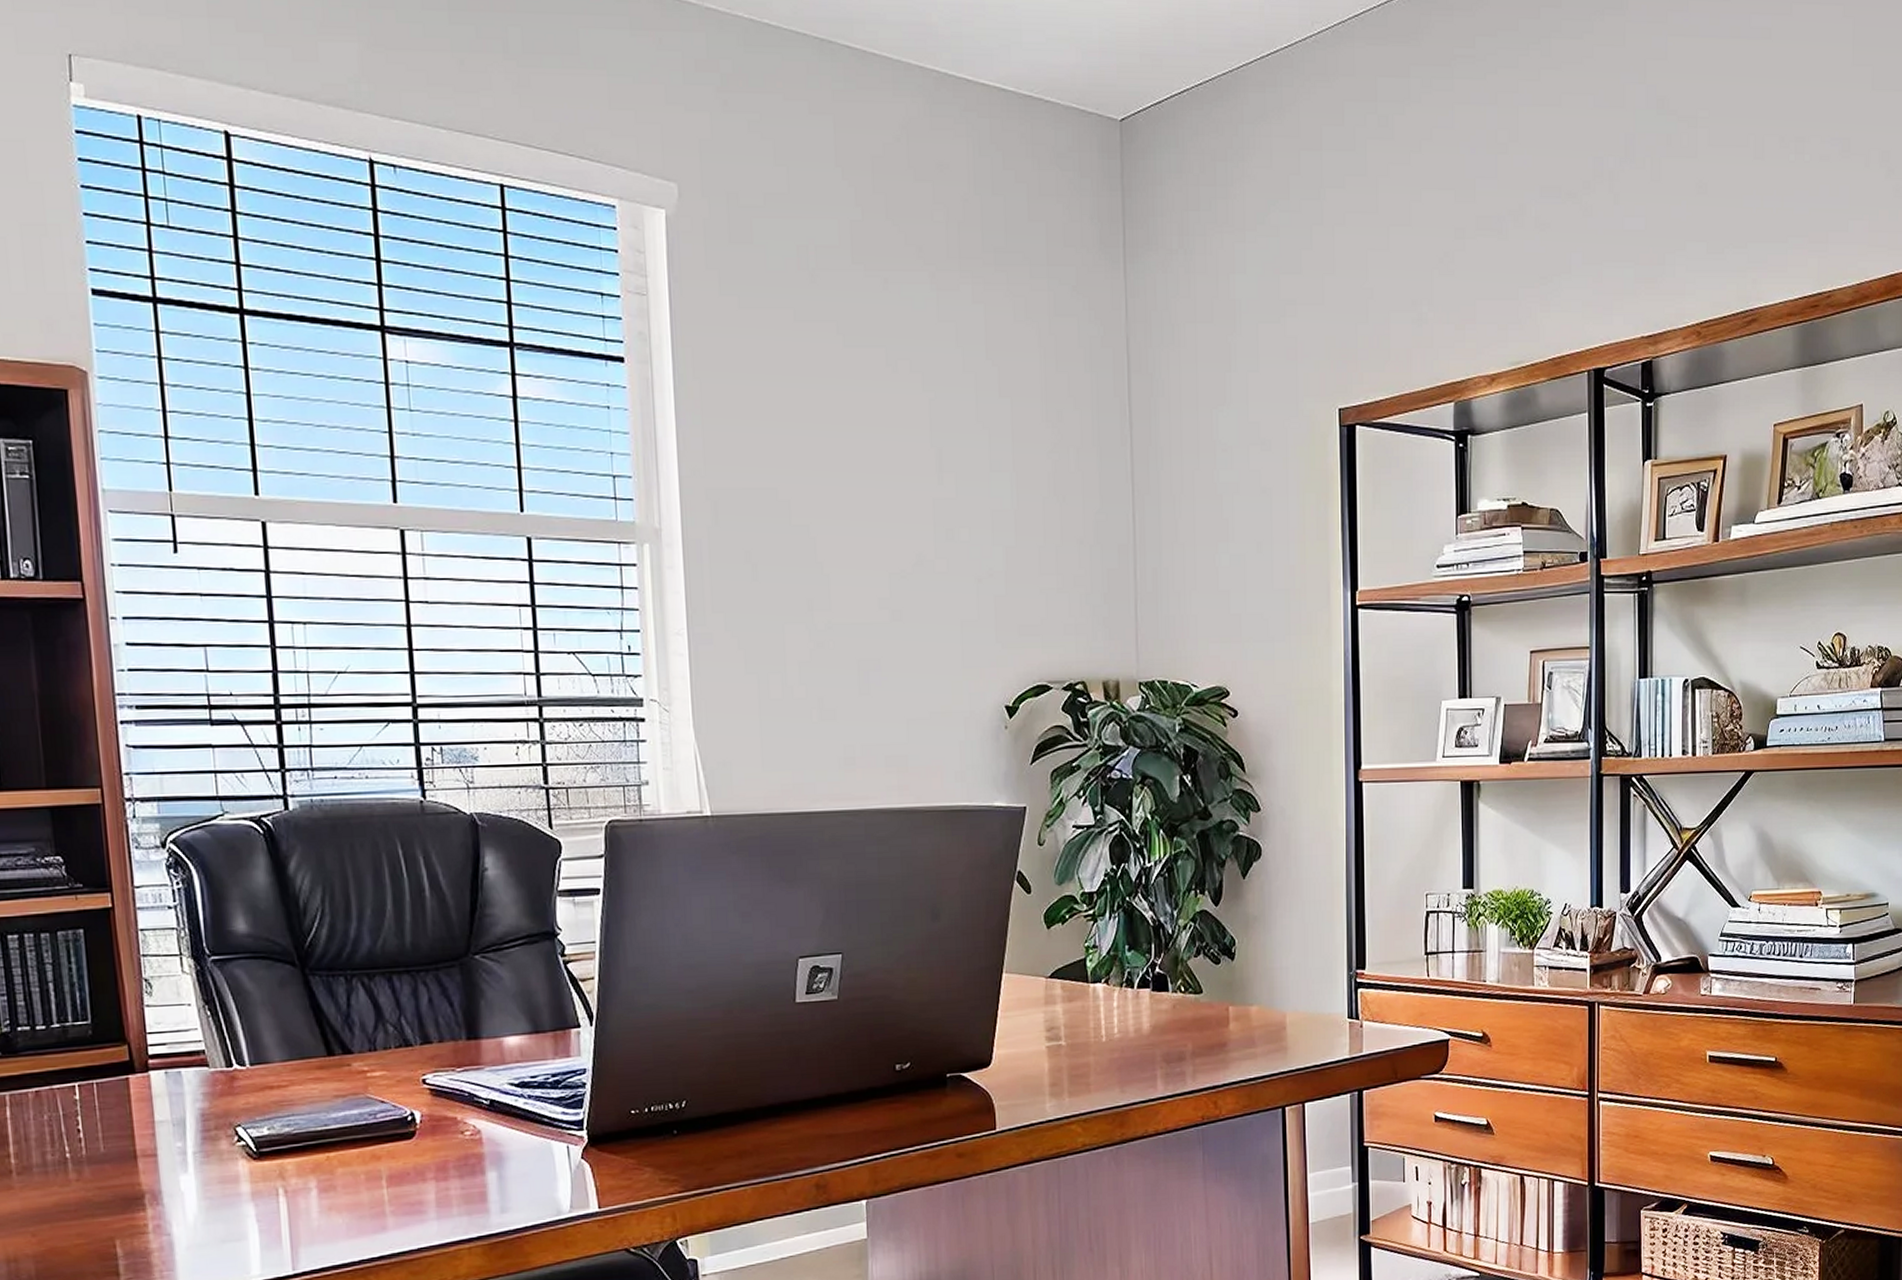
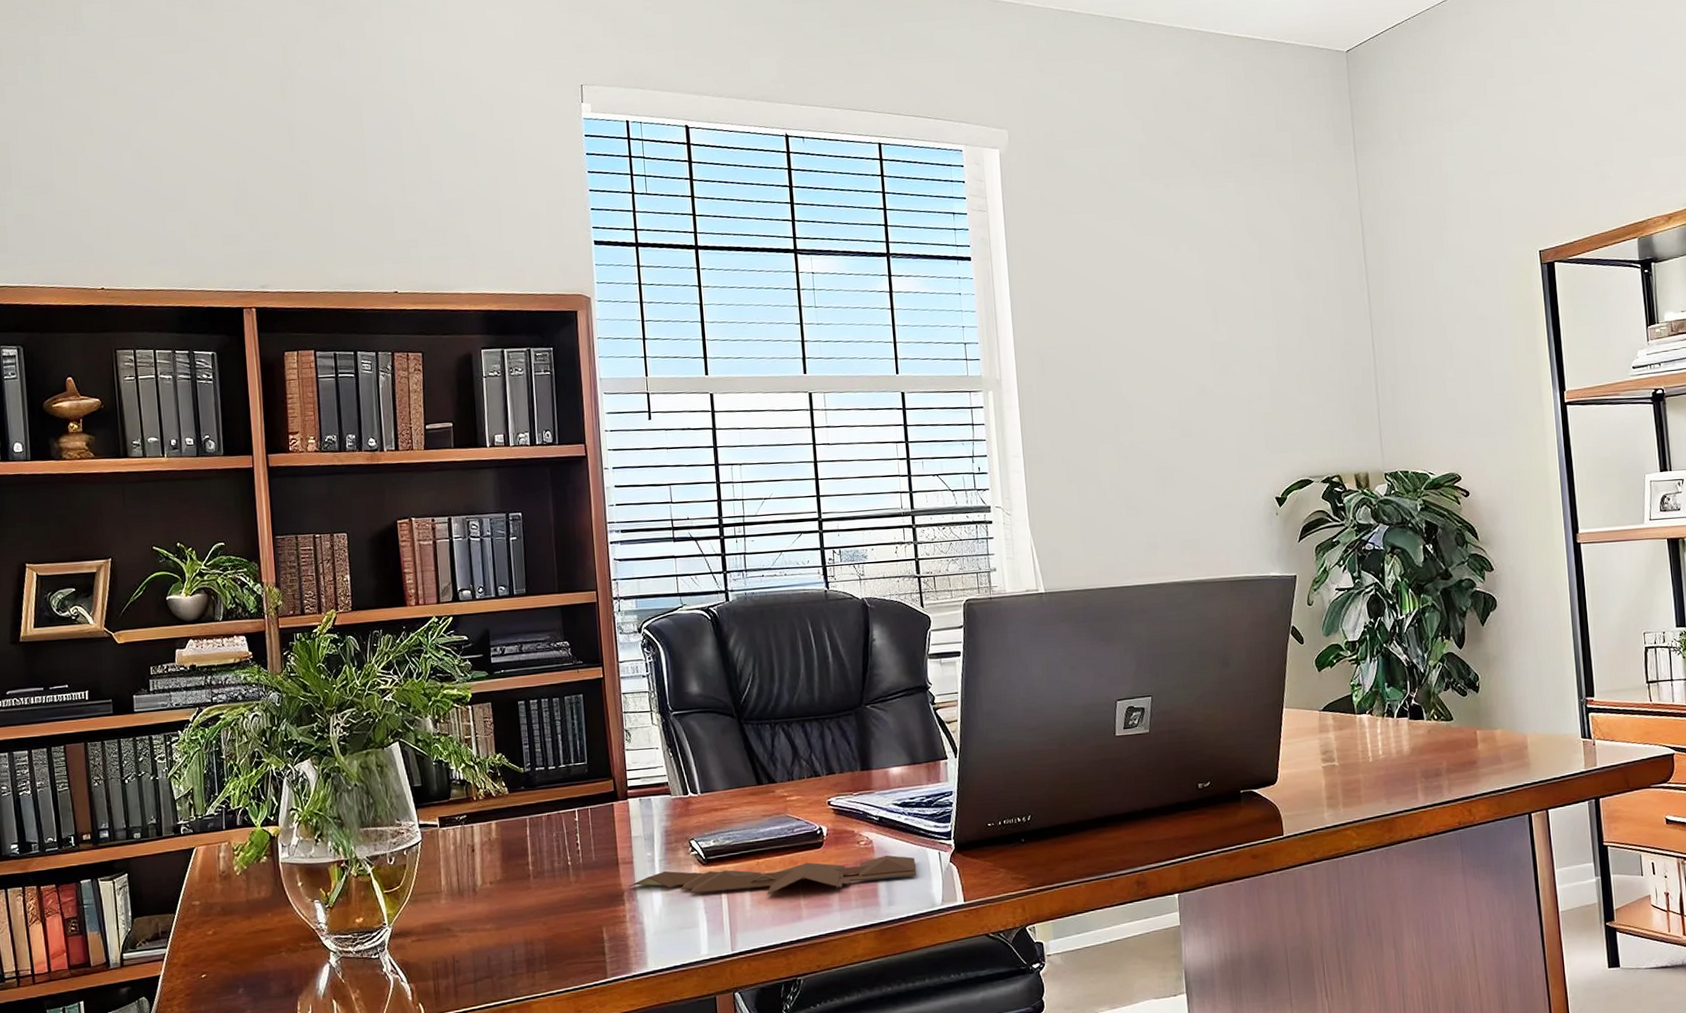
papers: none [151,1148,537,1200] -> present [629,855,916,896]

